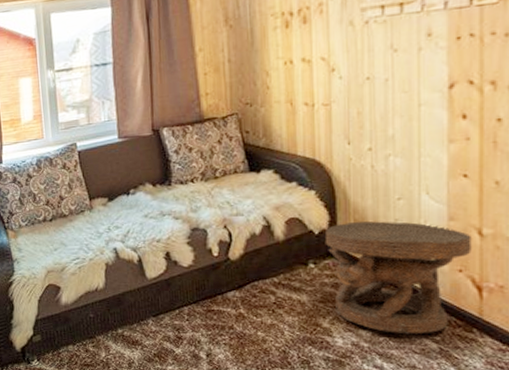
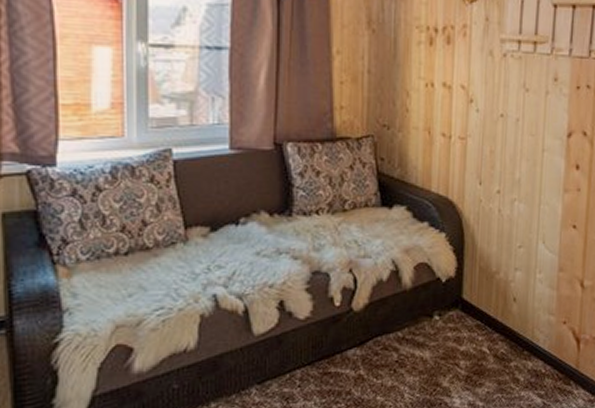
carved stool: present [325,221,472,333] -> none [451,270,575,390]

